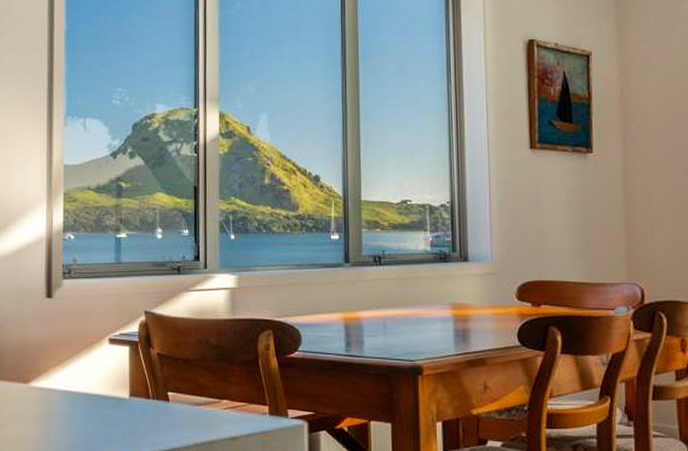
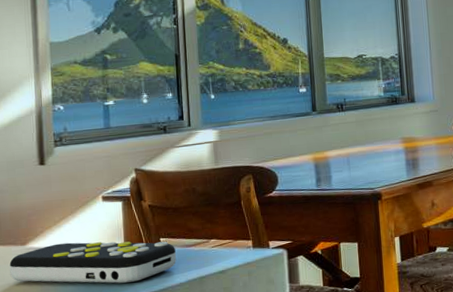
remote control: none [11,385,184,438] -> present [9,241,176,284]

